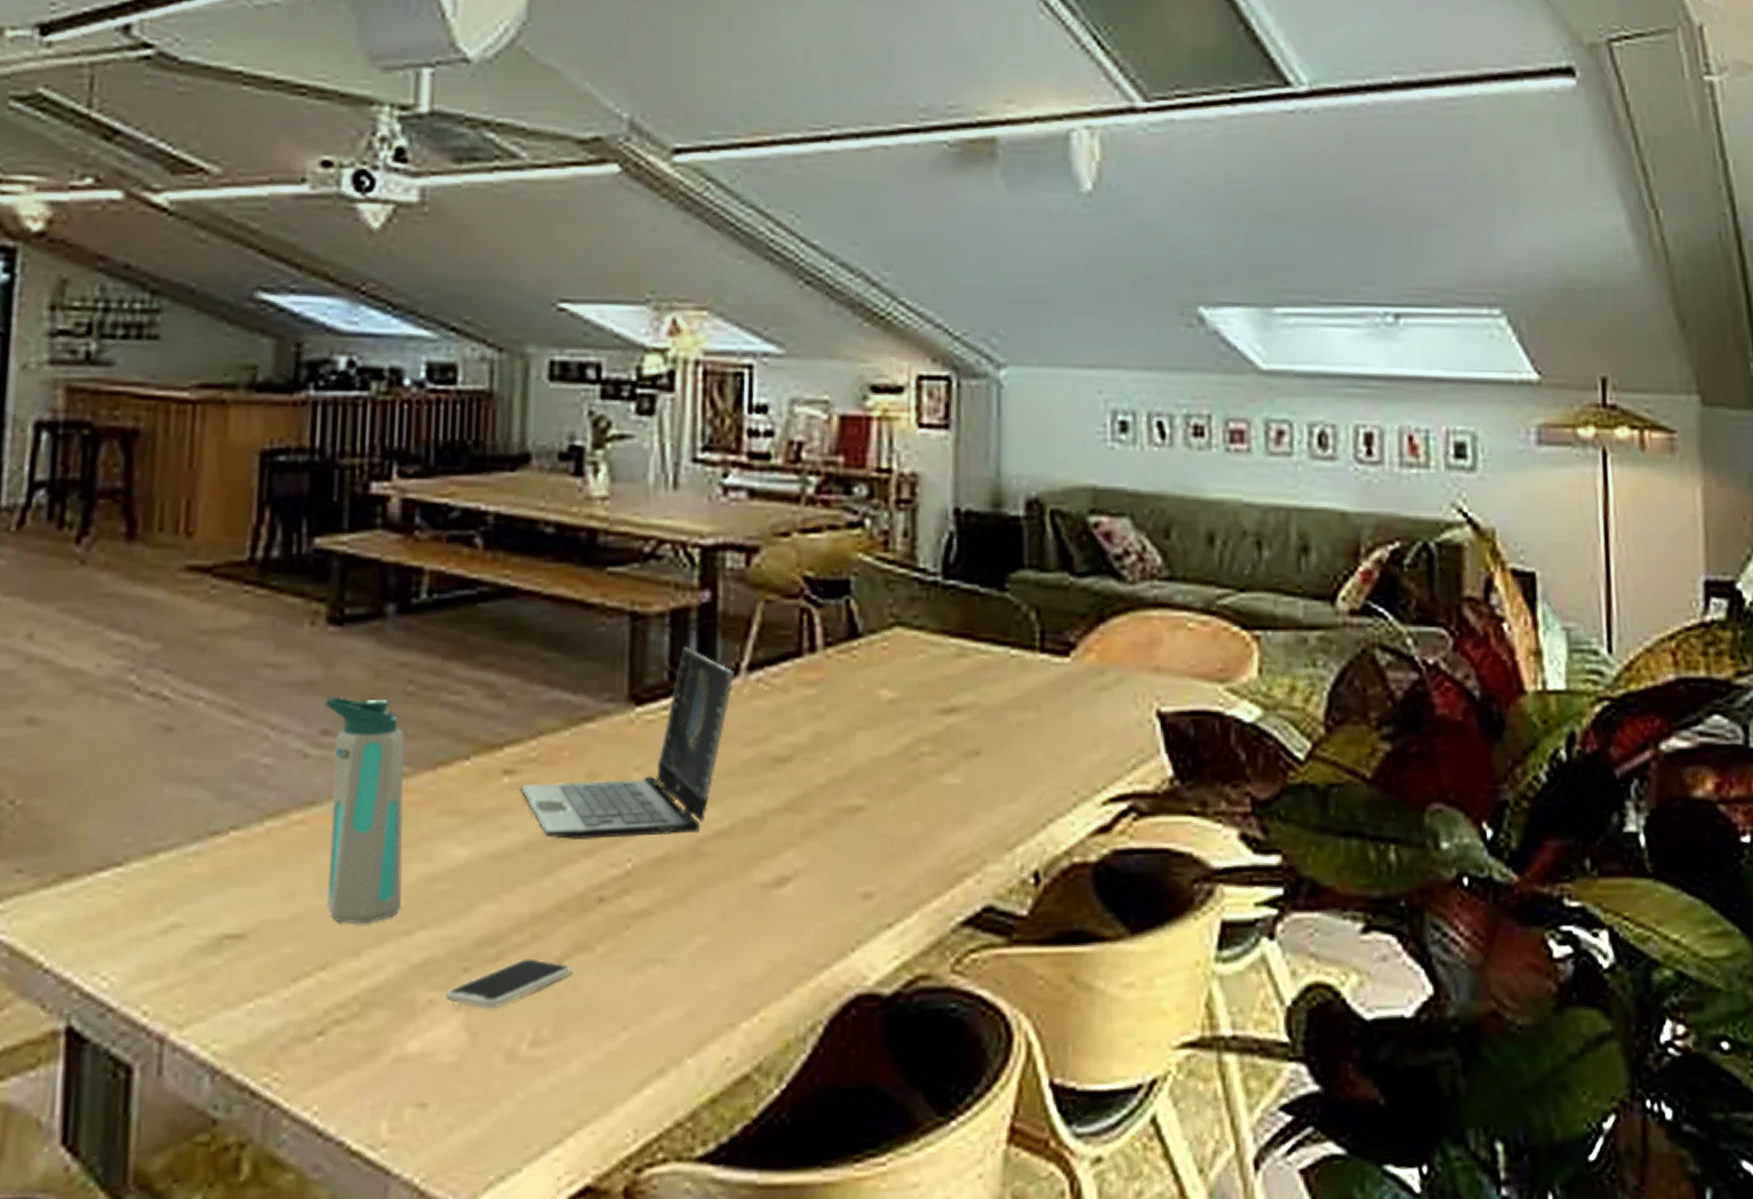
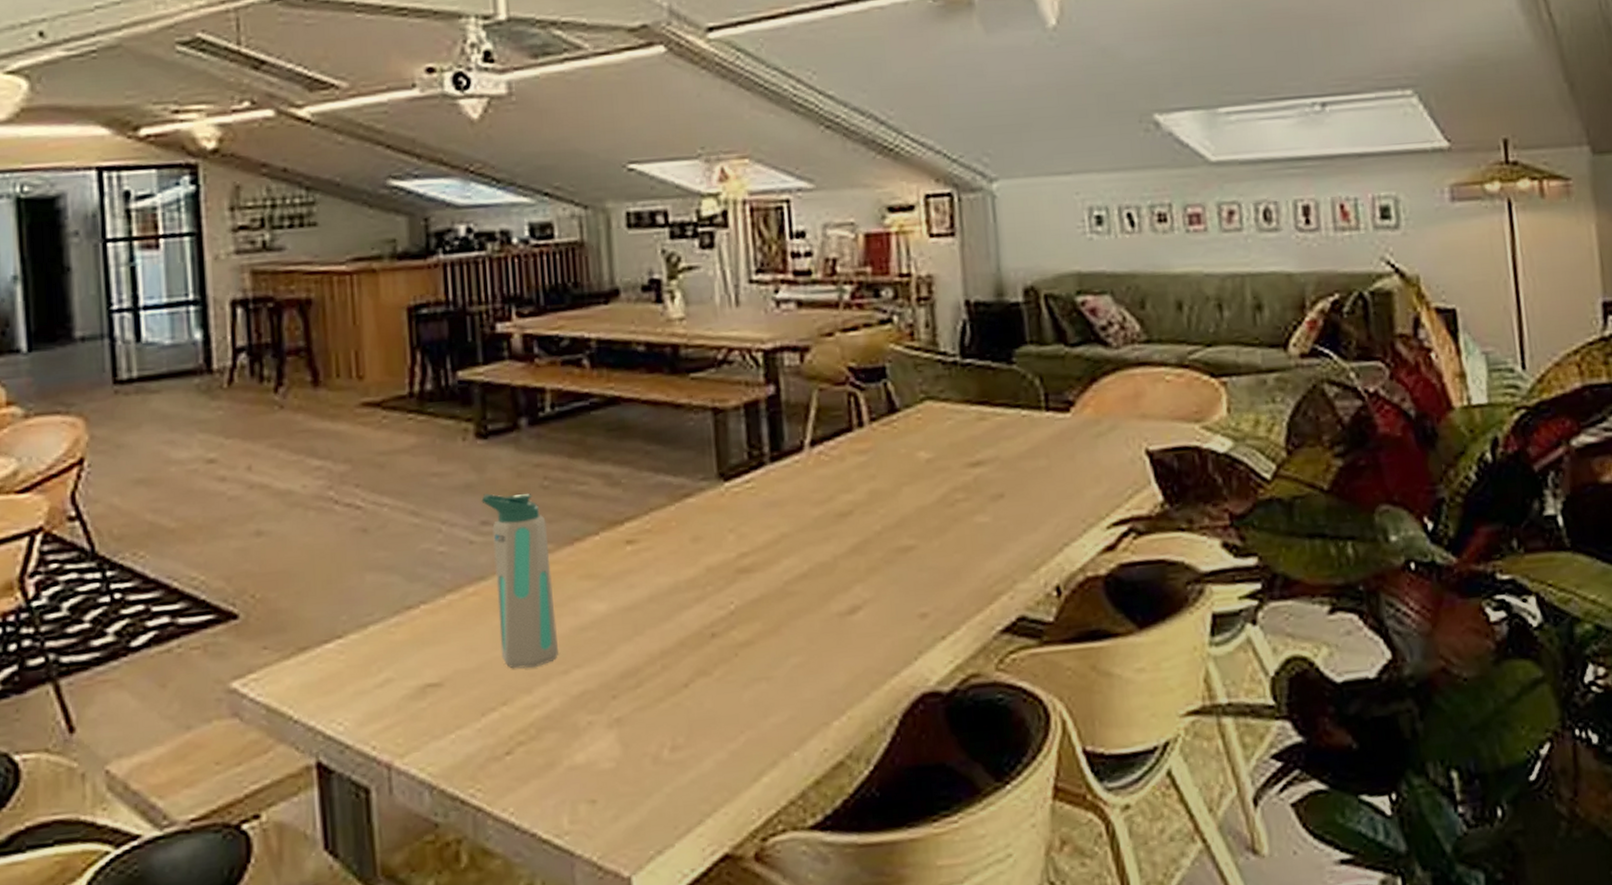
smartphone: present [446,958,572,1008] -> none [601,684,697,725]
laptop: present [520,647,734,839] -> none [640,432,800,591]

